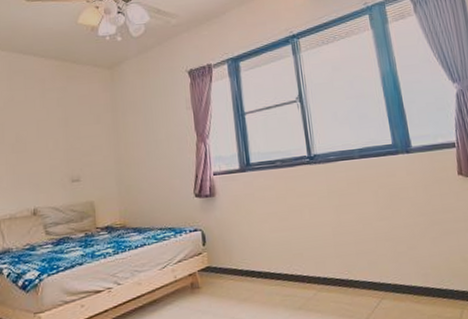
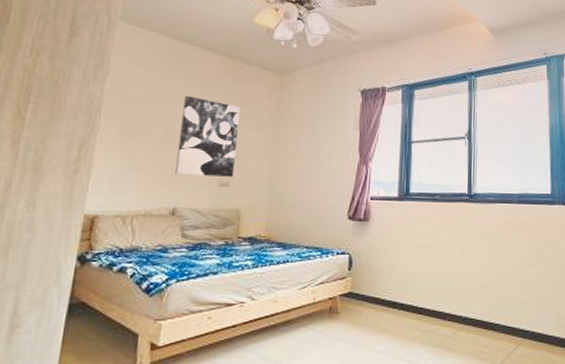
wall art: none [28,102,82,177] -> present [175,95,240,177]

